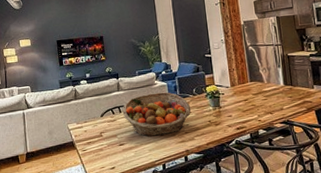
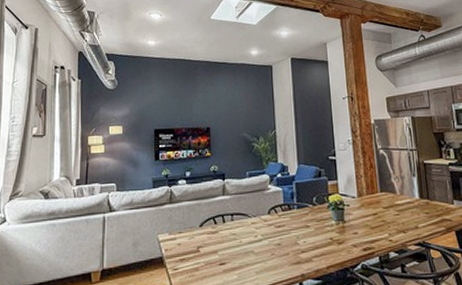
fruit basket: present [122,92,191,137] -> none [226,199,310,255]

